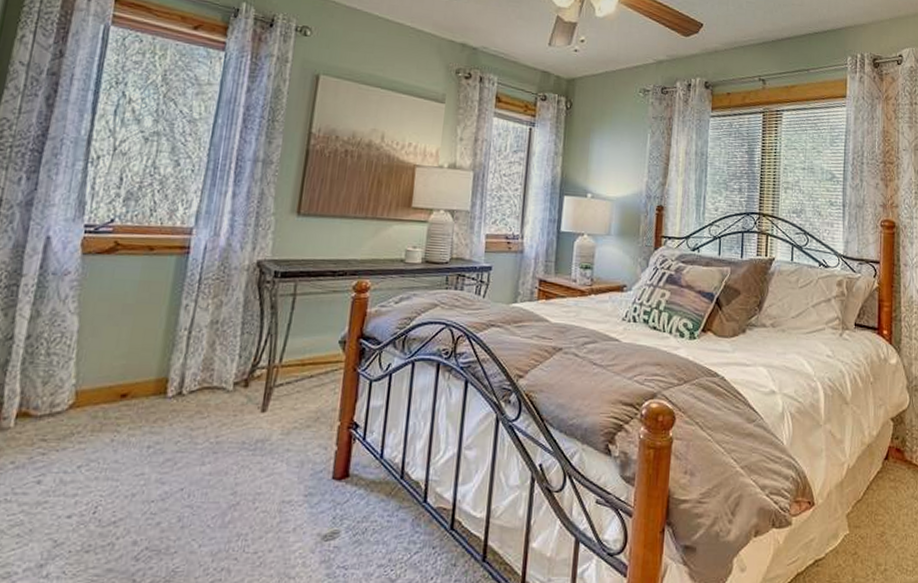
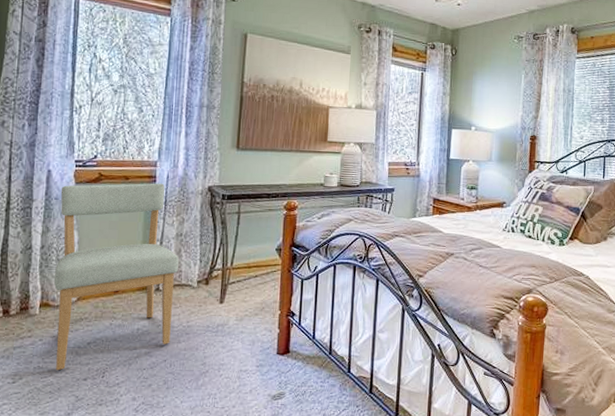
chair: none [29,255,213,505] -> present [53,183,180,371]

